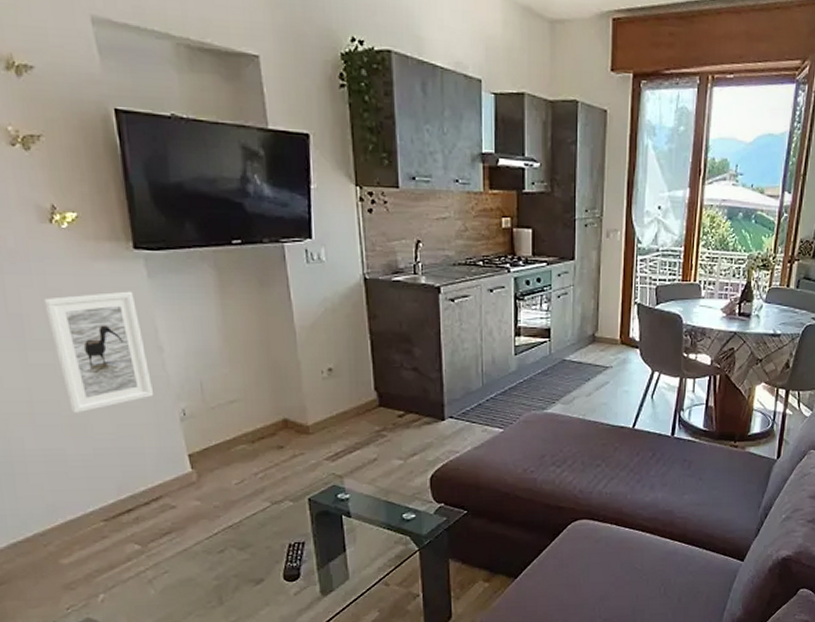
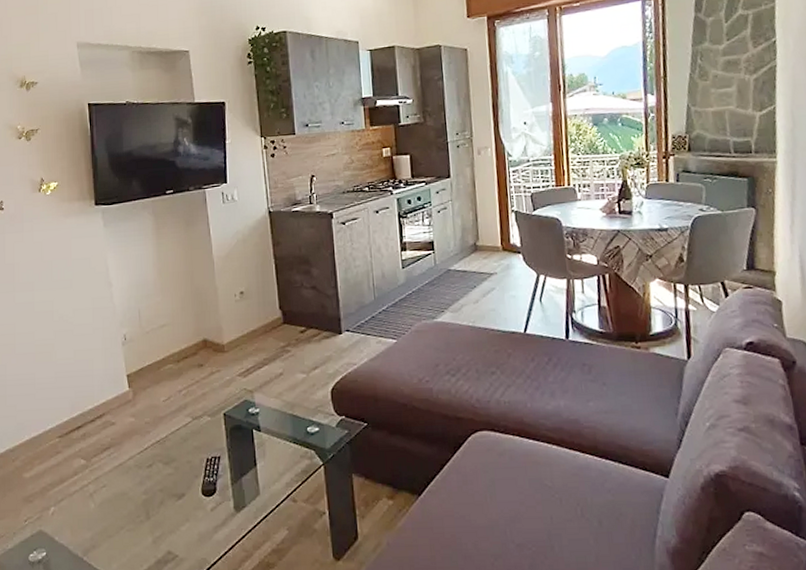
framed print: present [44,291,154,414] -> none [30,239,103,343]

